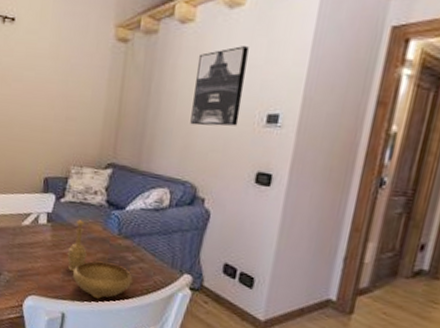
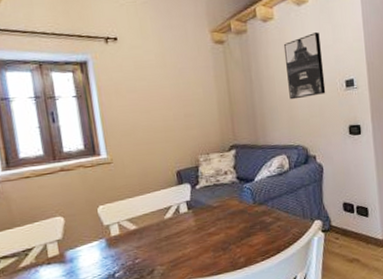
decorative bowl: present [67,220,133,299] -> none [212,199,275,264]

